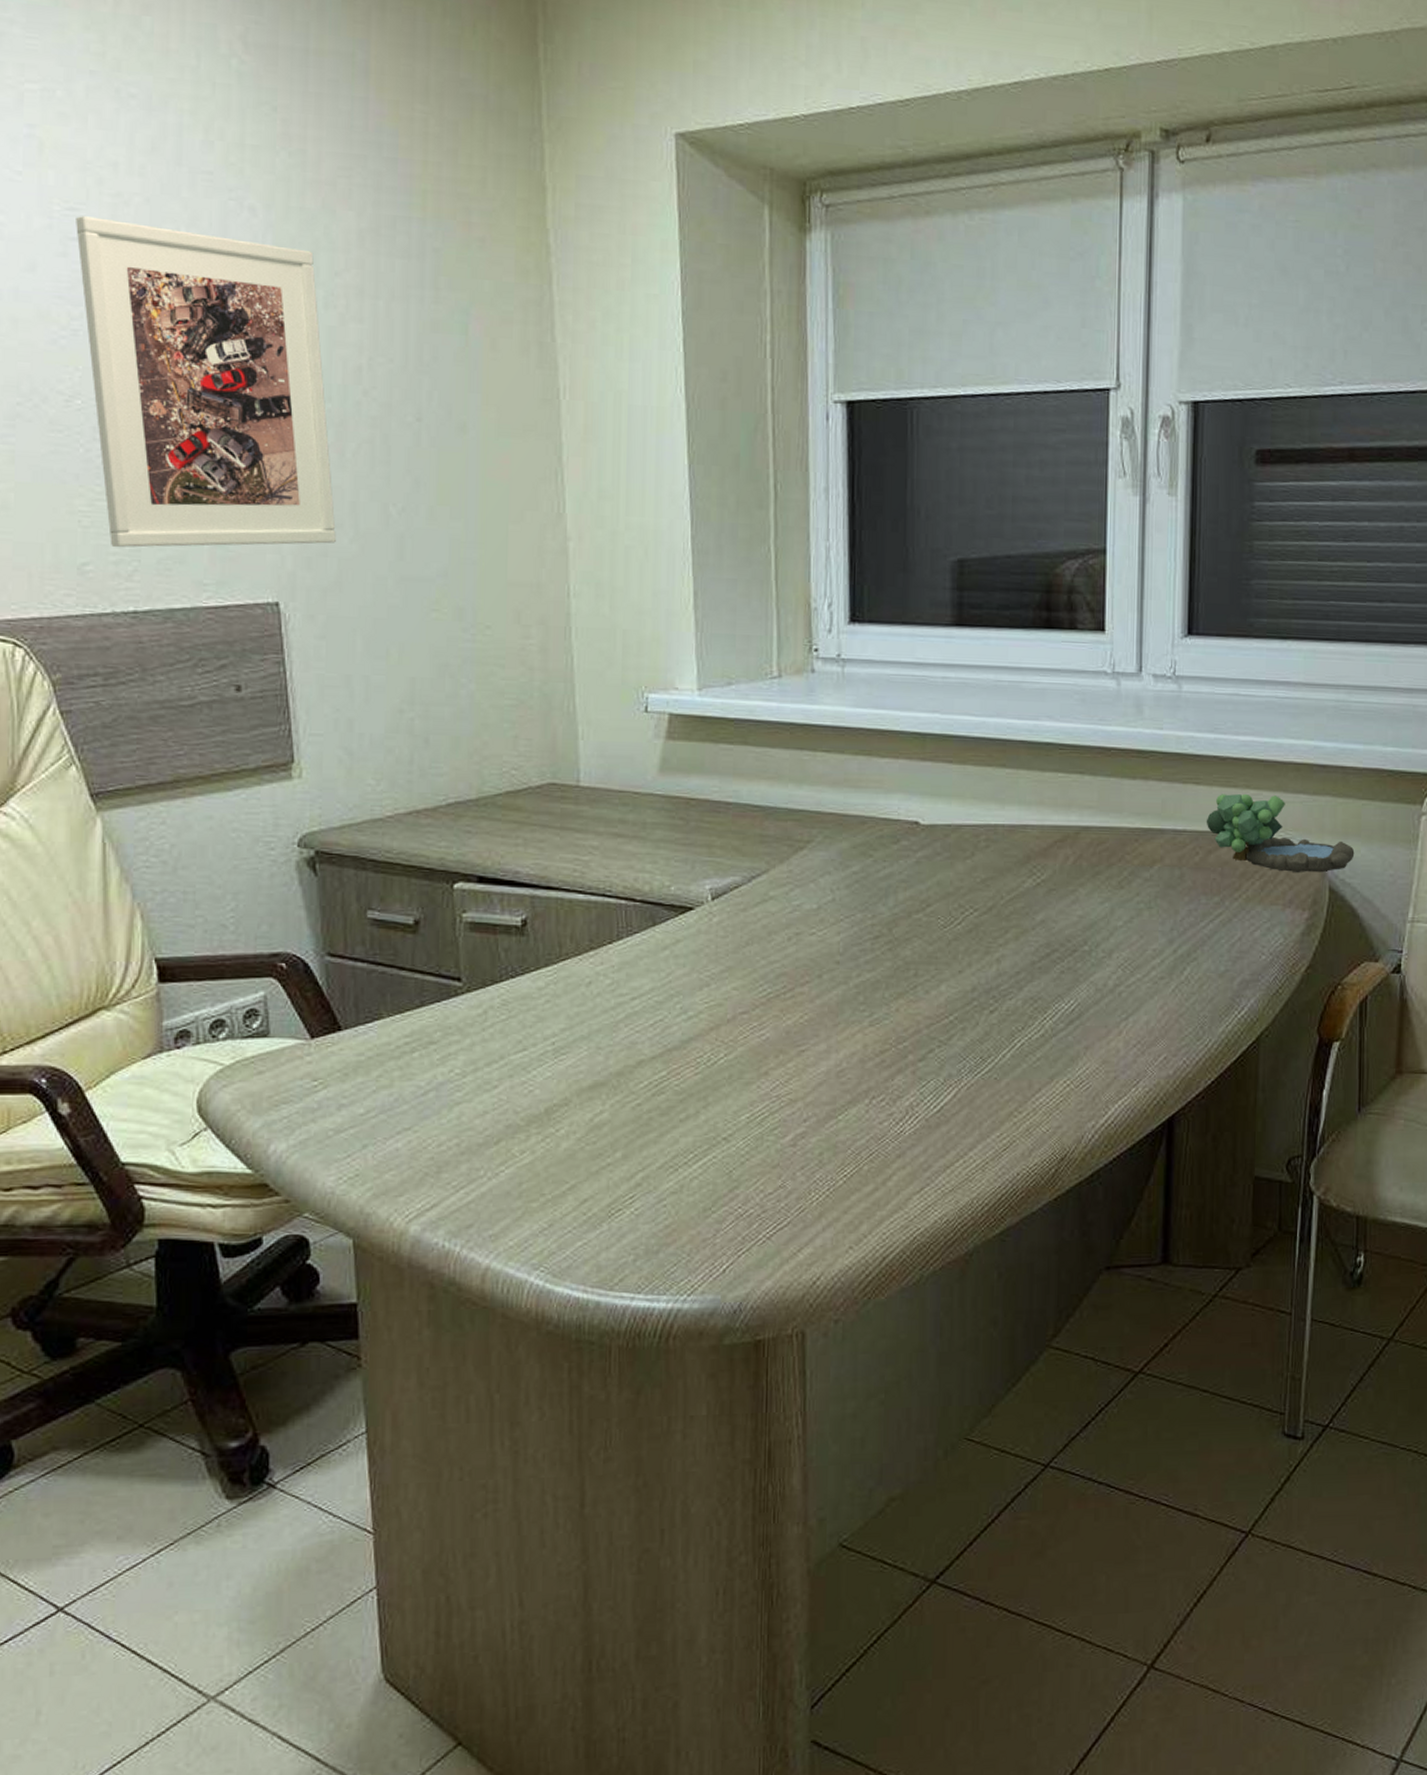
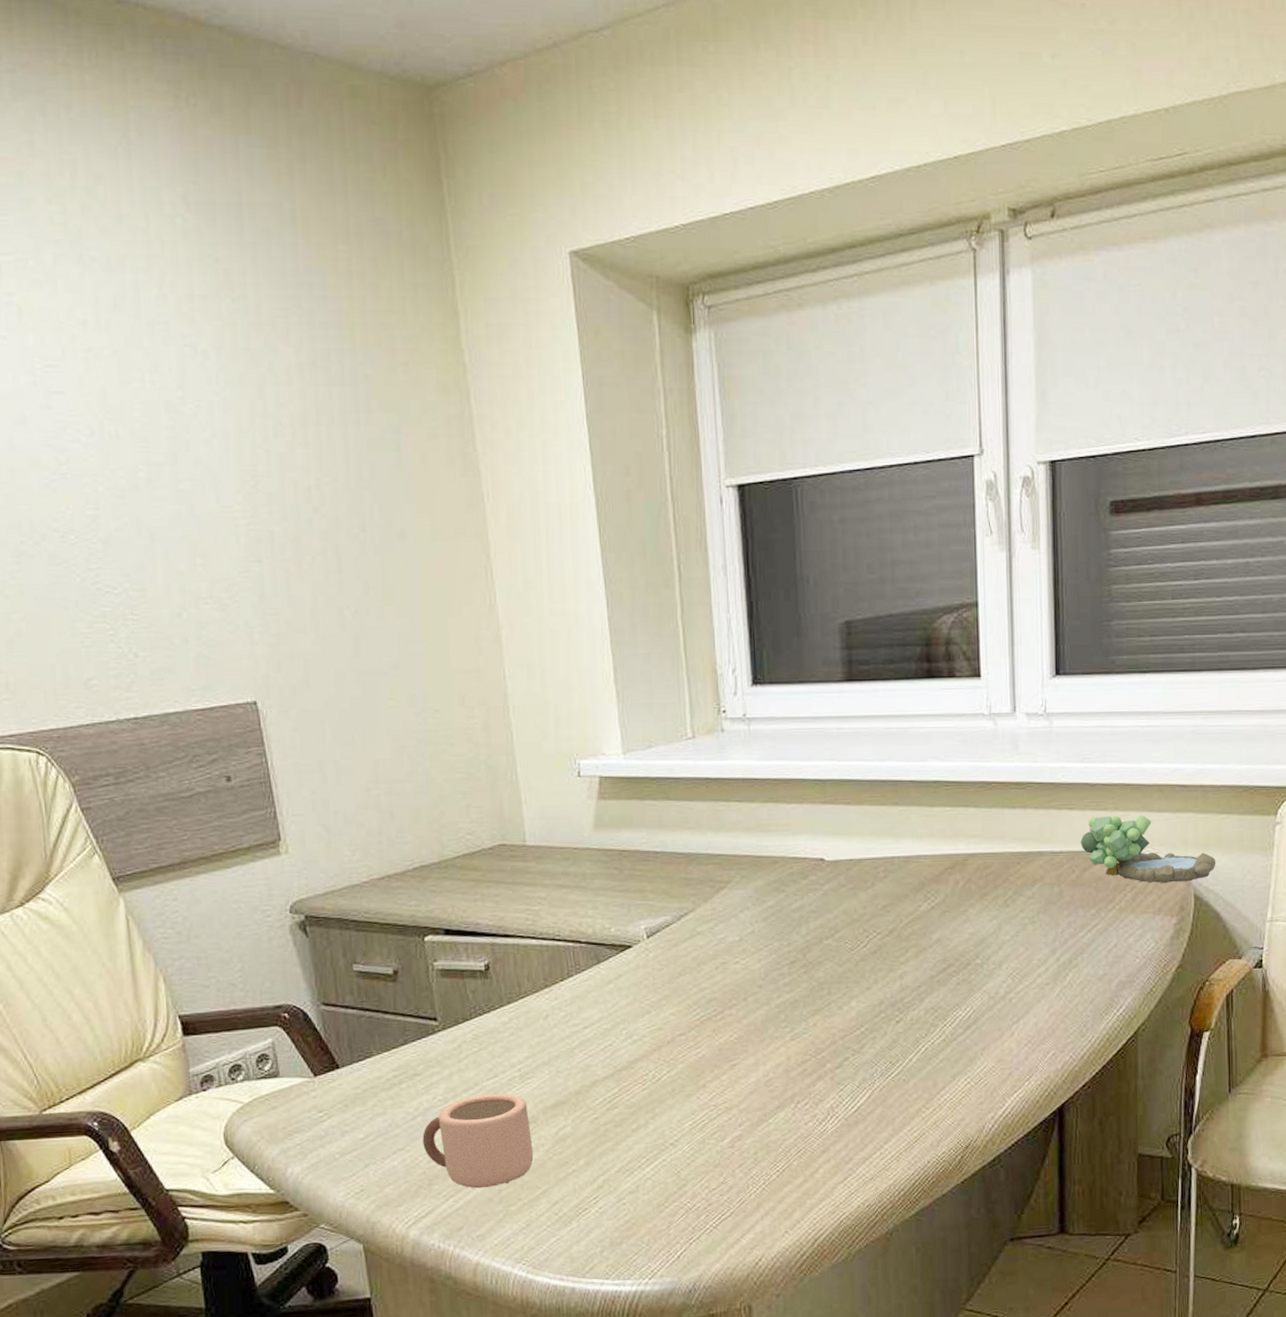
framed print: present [76,216,336,548] -> none [55,371,301,663]
mug: none [433,1070,563,1180] -> present [422,1093,534,1189]

